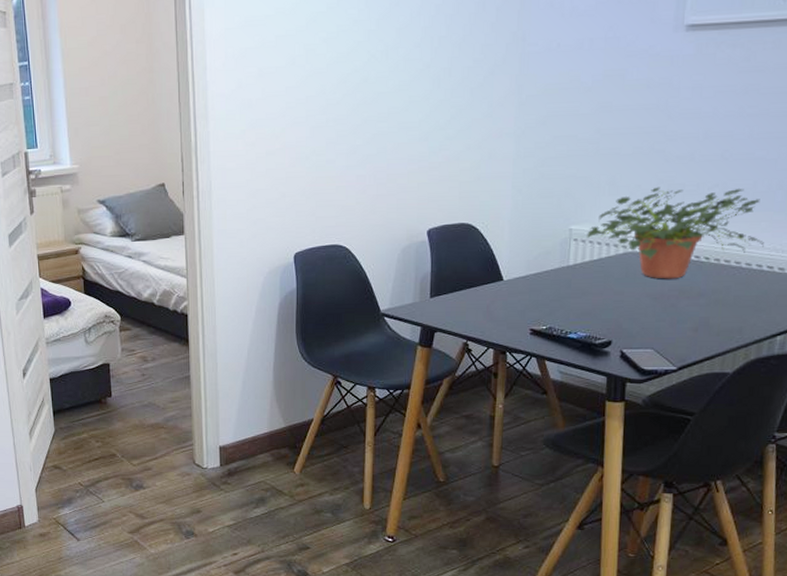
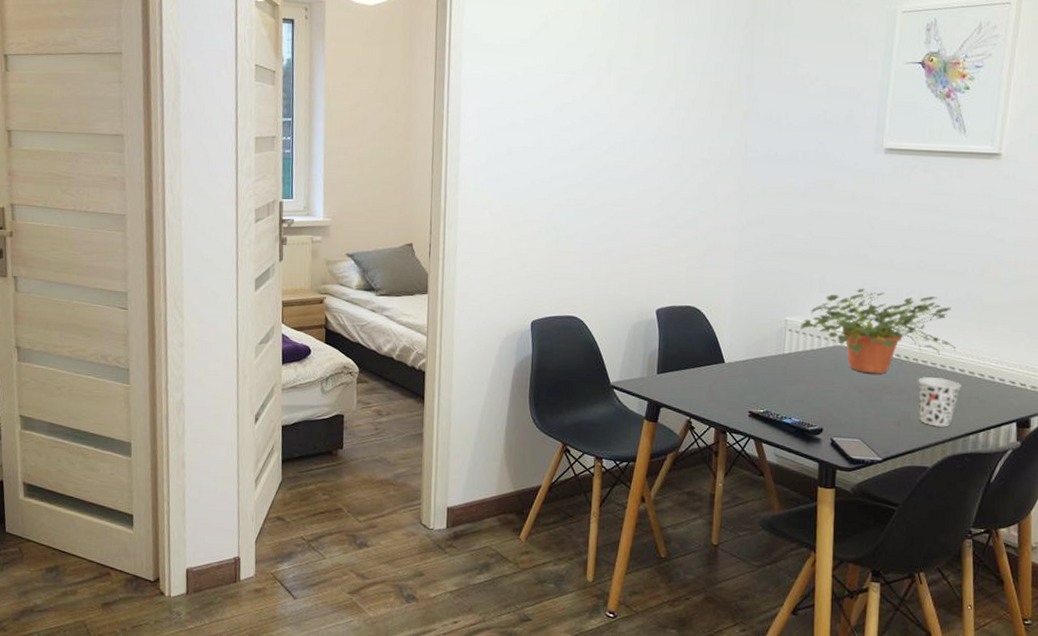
cup: none [719,277,769,330] -> present [918,377,961,427]

